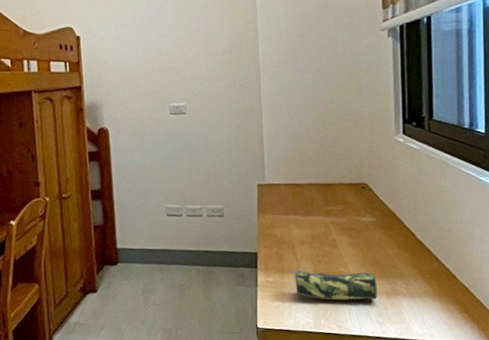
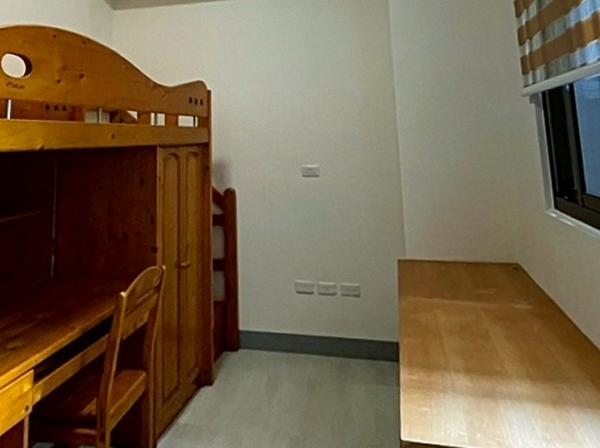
pencil case: present [291,270,377,301] -> none [439,366,541,409]

